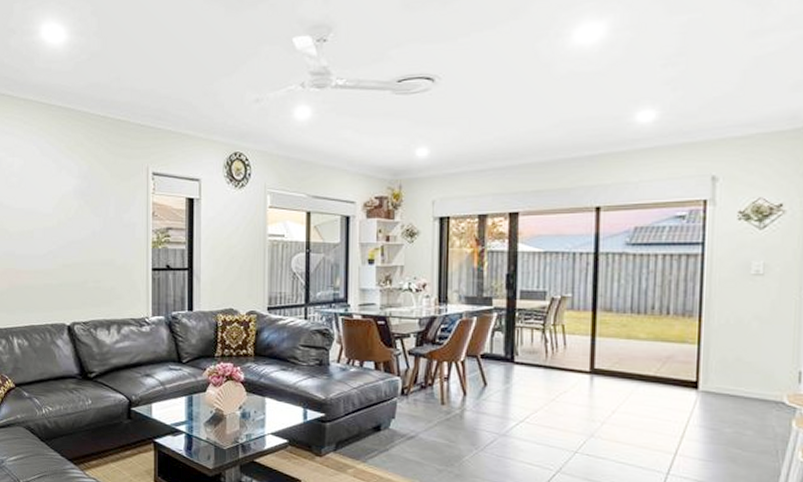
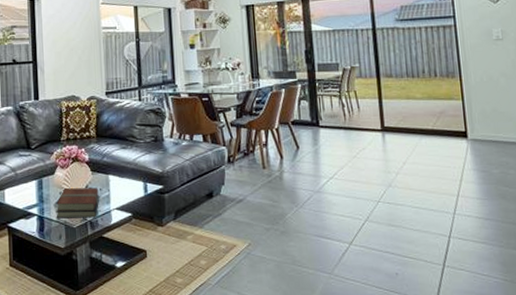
books: none [205,406,254,441] -> present [55,187,100,219]

